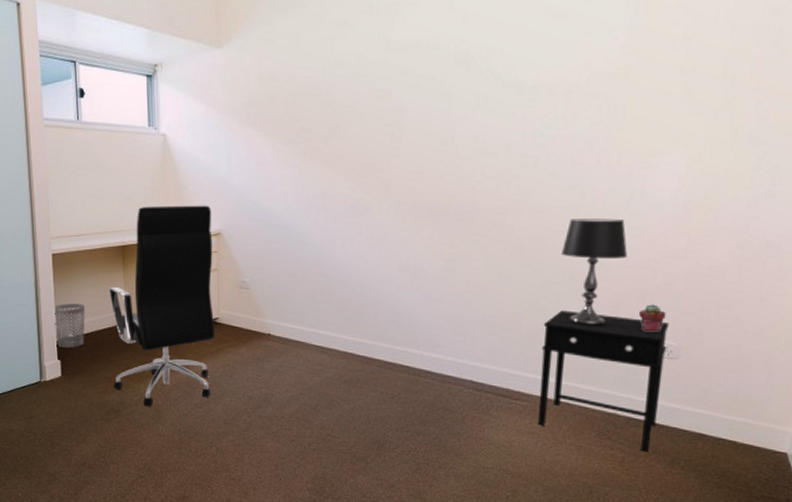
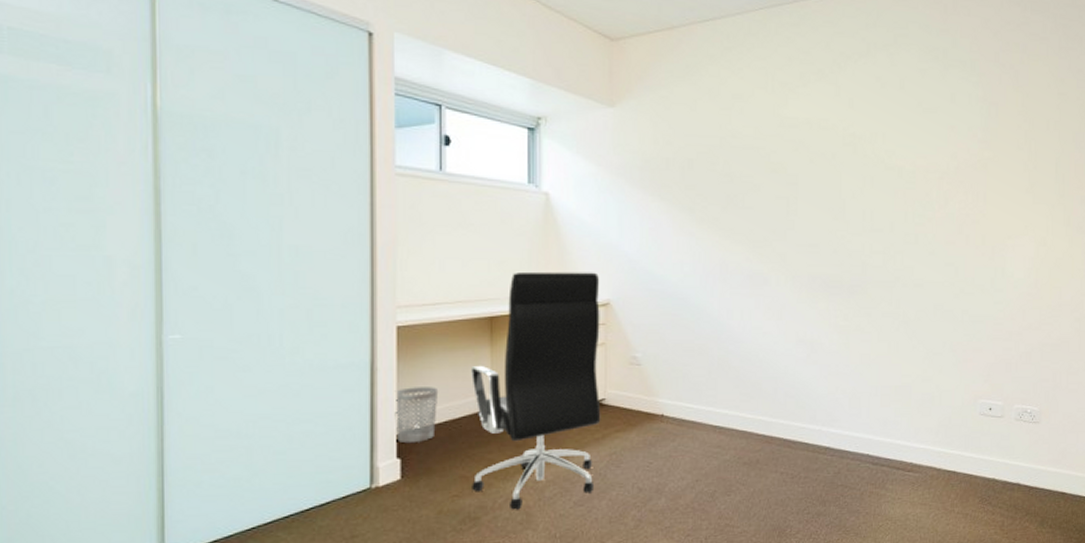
side table: present [537,310,670,452] -> none [928,380,1032,514]
table lamp: present [560,218,628,326] -> none [941,293,996,395]
potted succulent: present [638,304,666,332] -> none [1006,373,1028,399]

